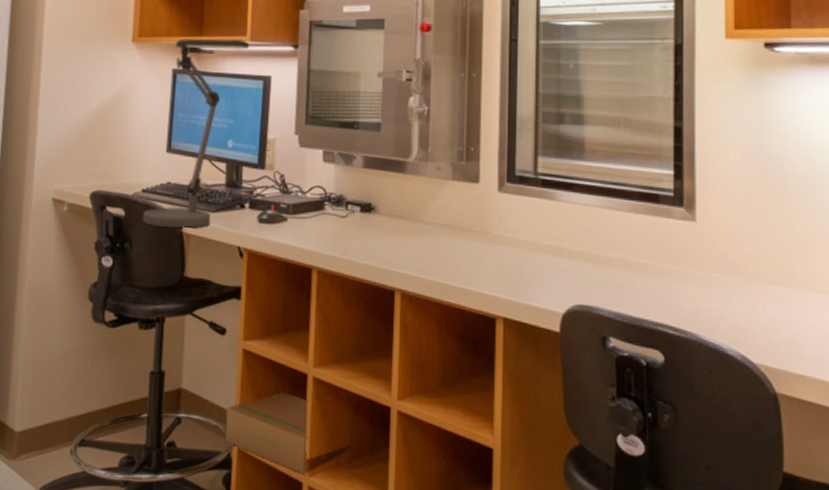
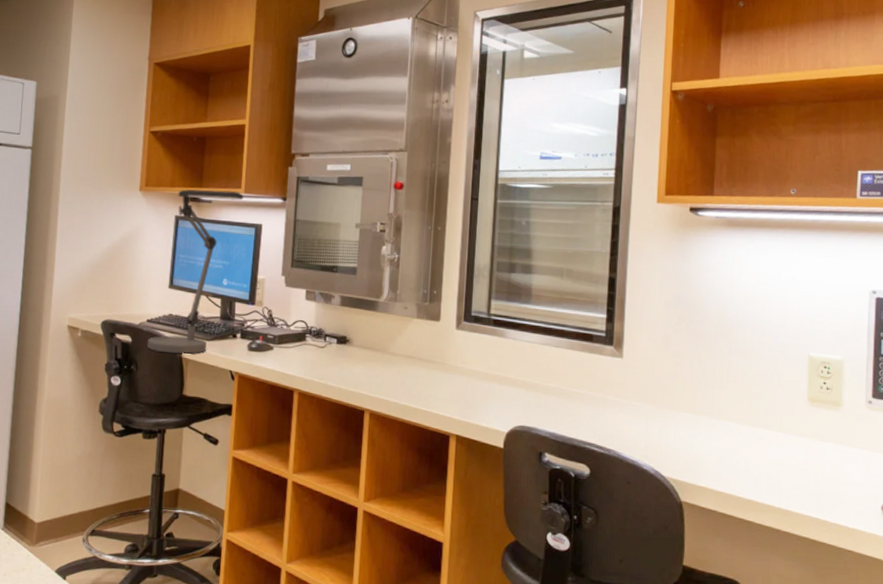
box: present [225,390,352,474] -> none [216,492,324,561]

